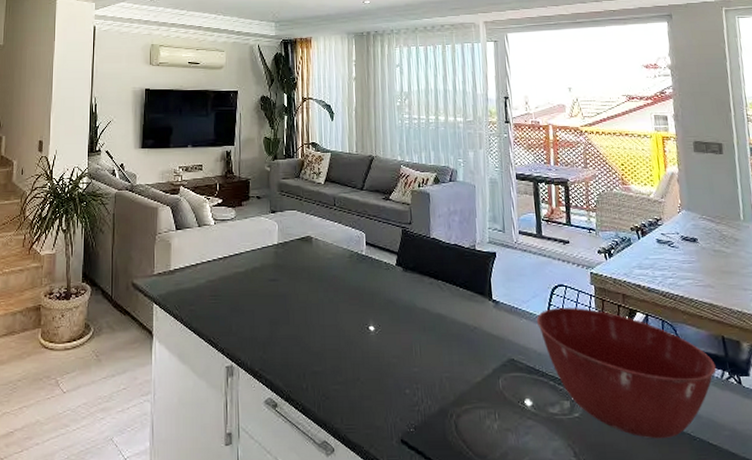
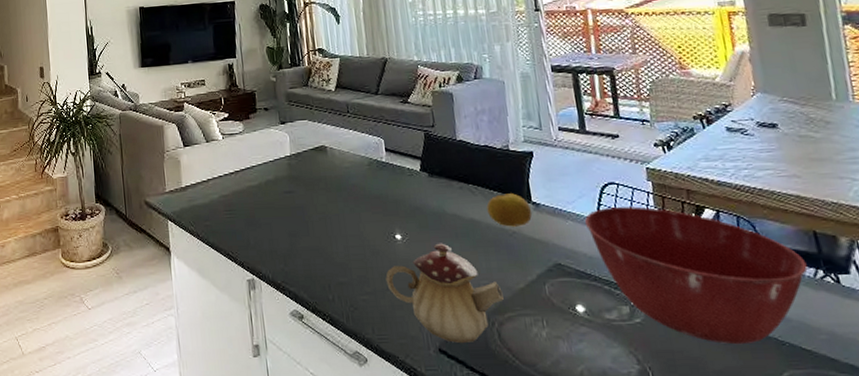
teapot: none [357,336,462,435] -> present [385,243,504,344]
fruit: none [453,291,492,323] -> present [486,193,533,227]

